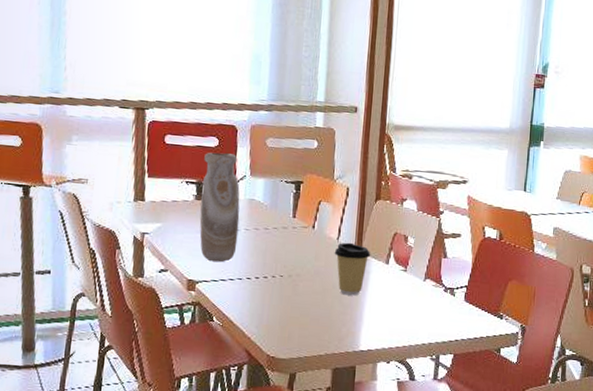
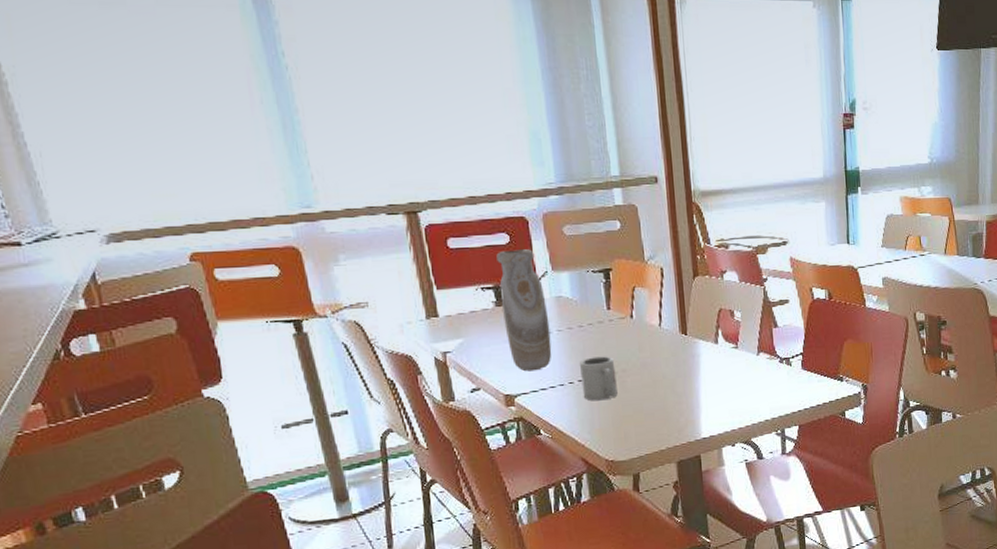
cup: none [257,258,291,300] -> present [579,356,618,401]
coffee cup: present [334,242,371,296] -> none [658,327,698,384]

